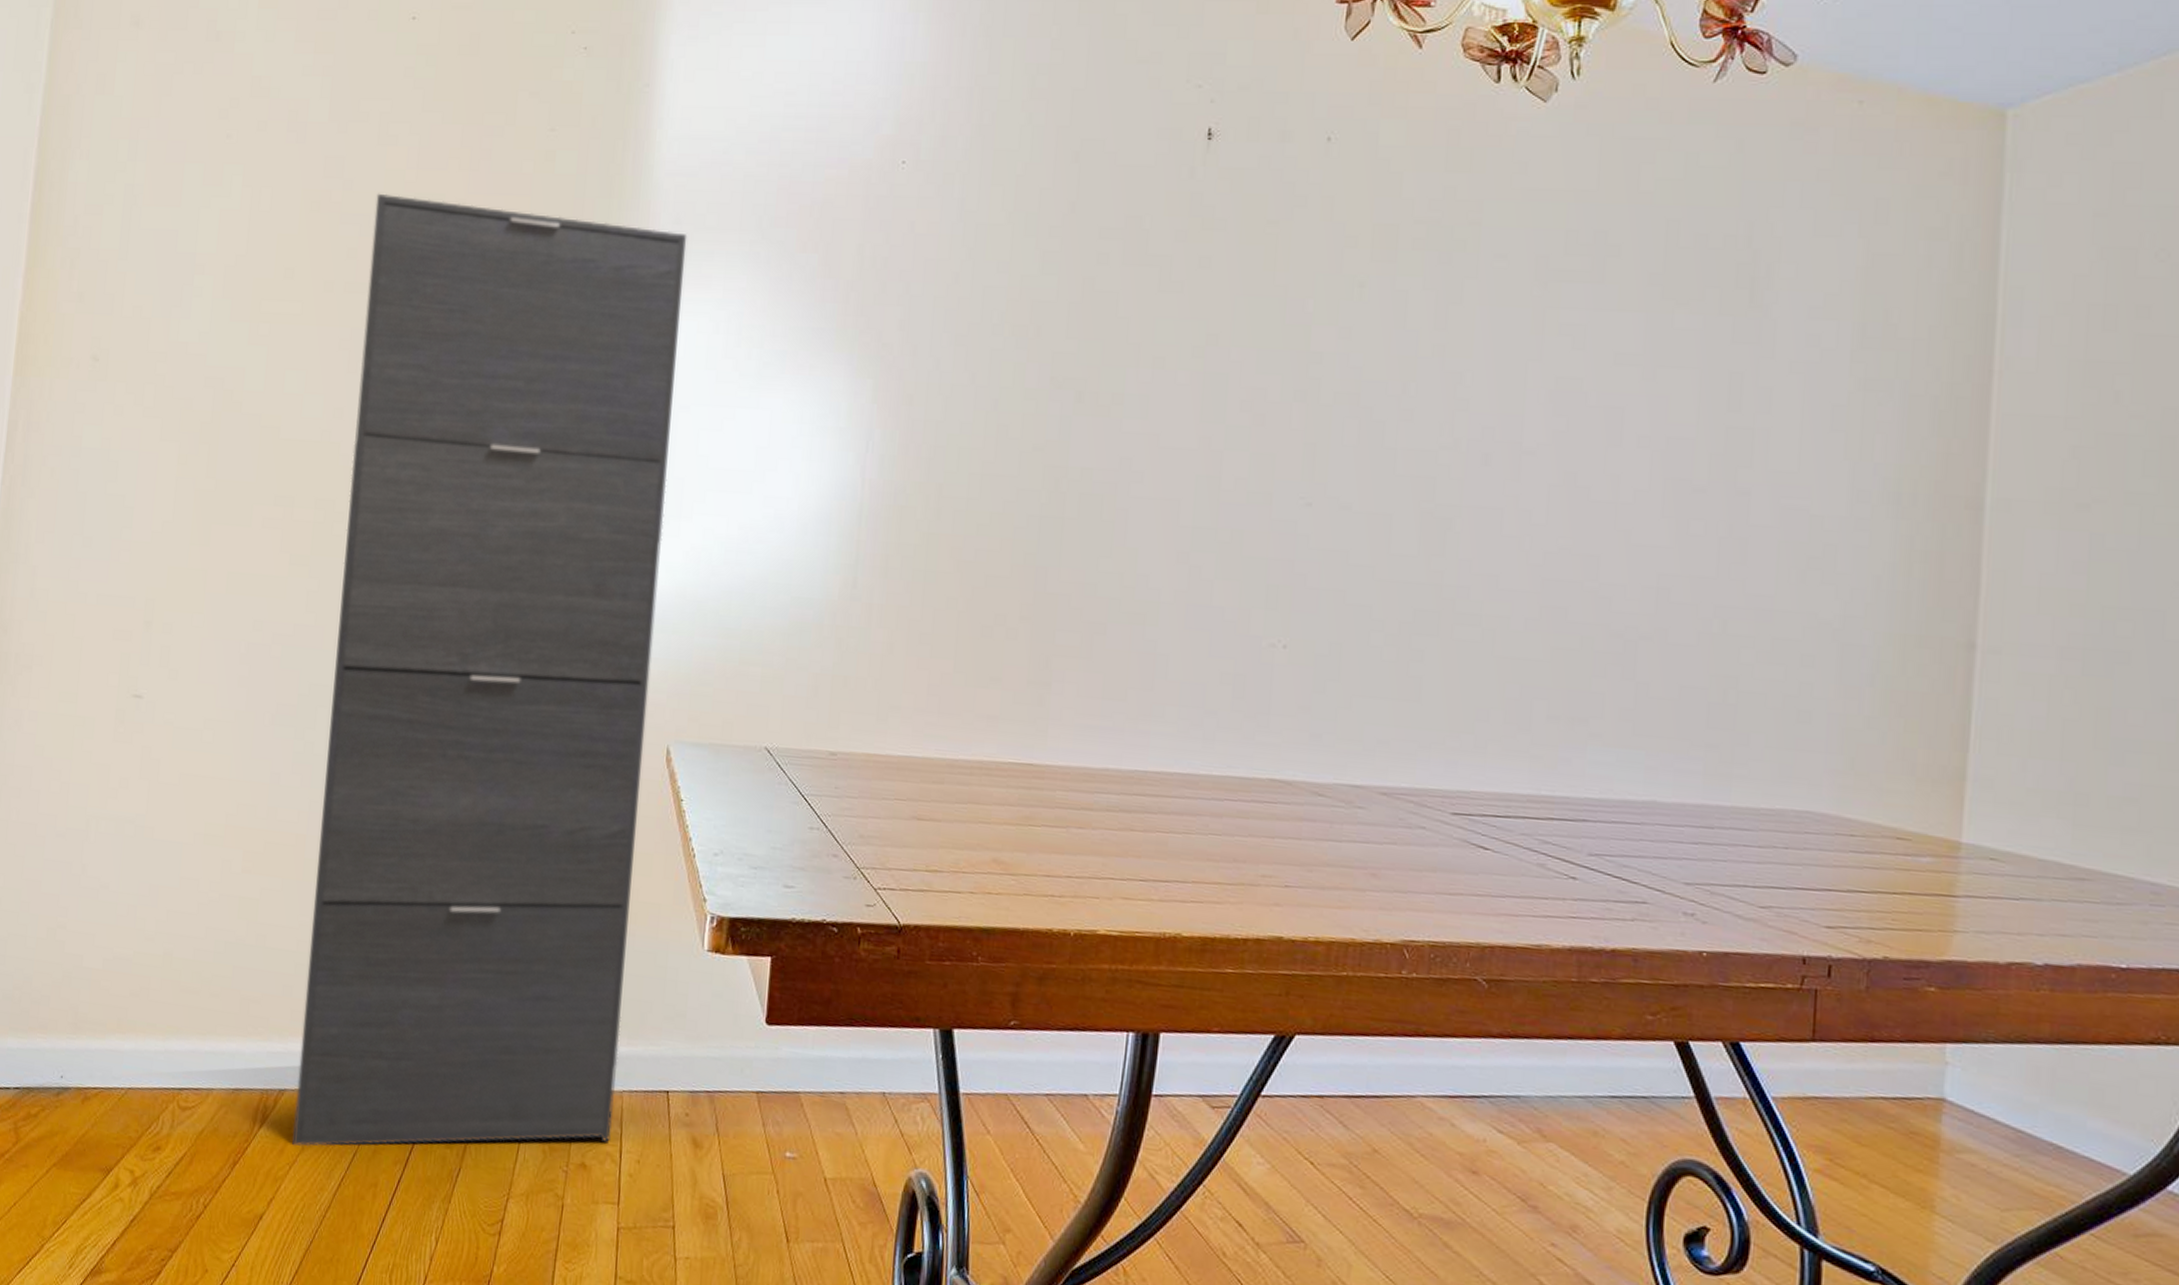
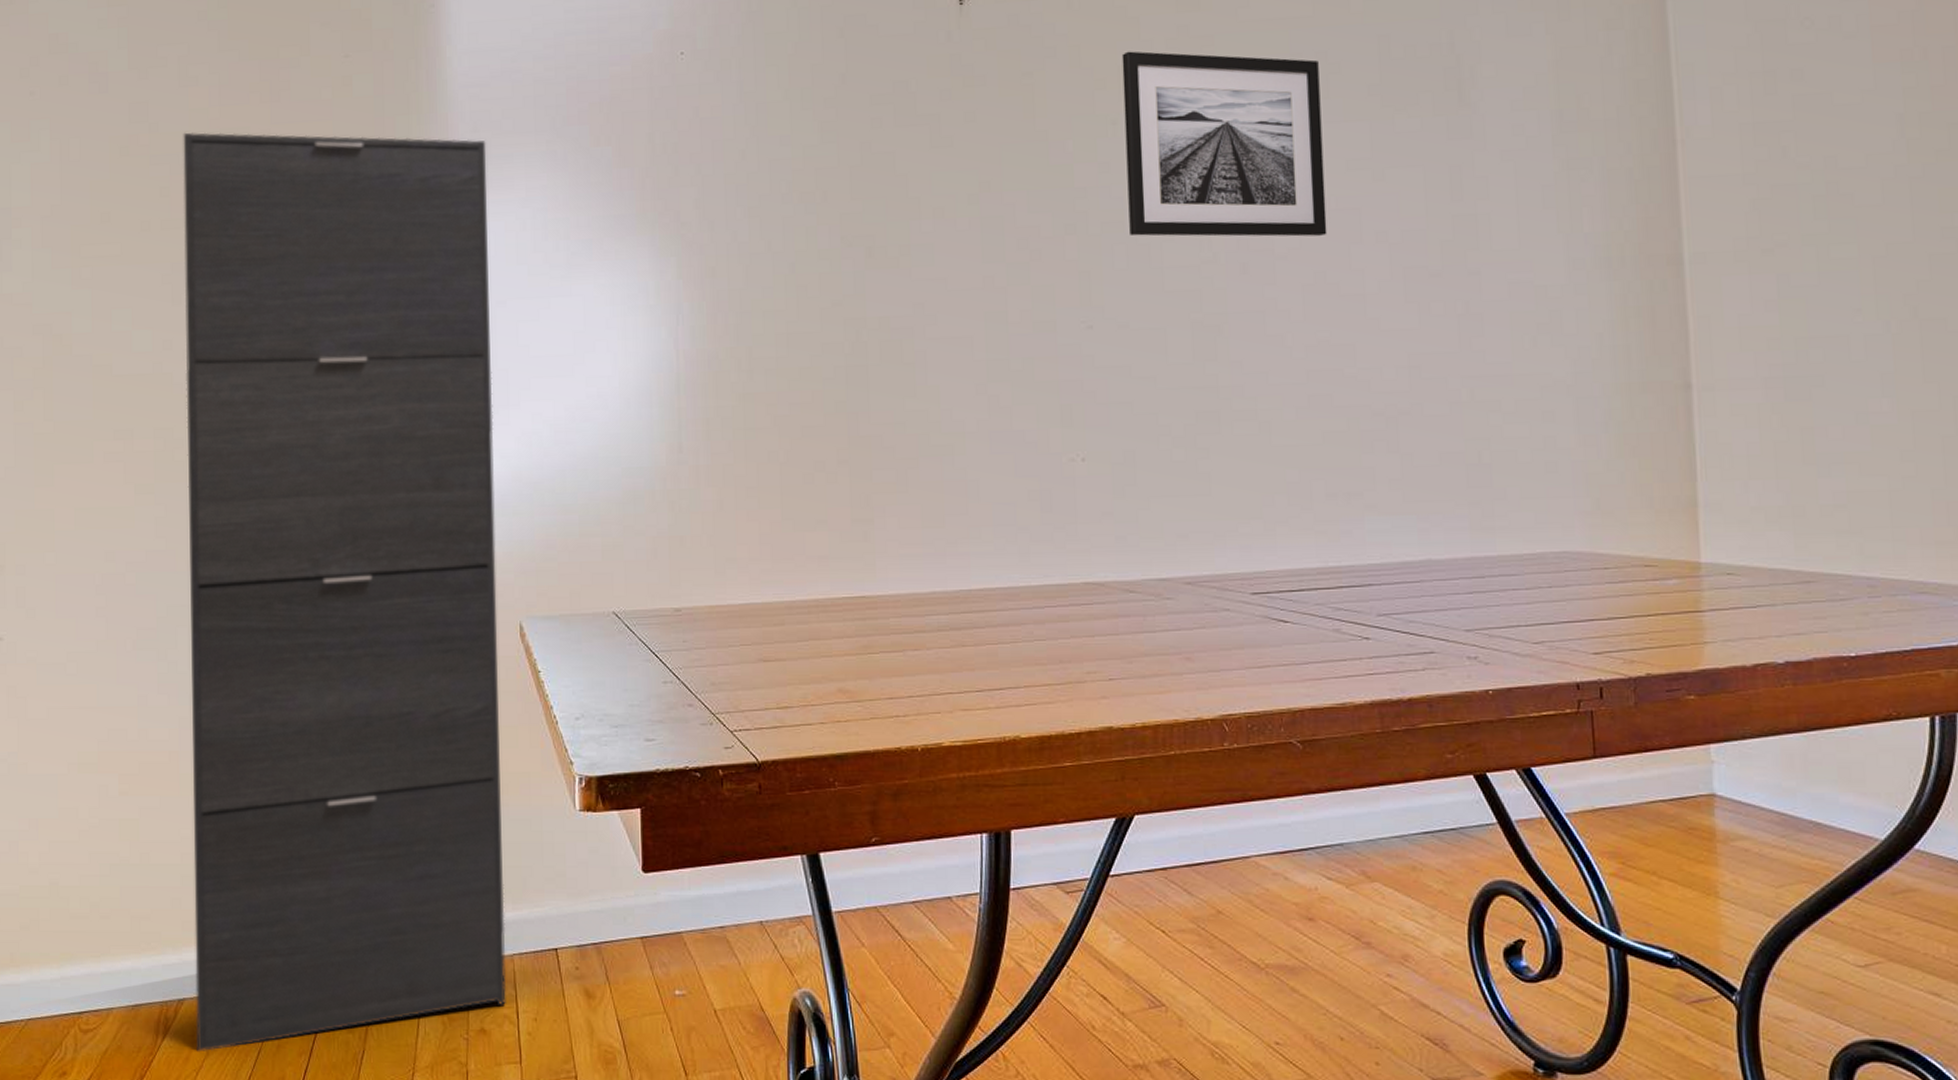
wall art: none [1364,209,1597,433] -> present [1121,51,1327,237]

